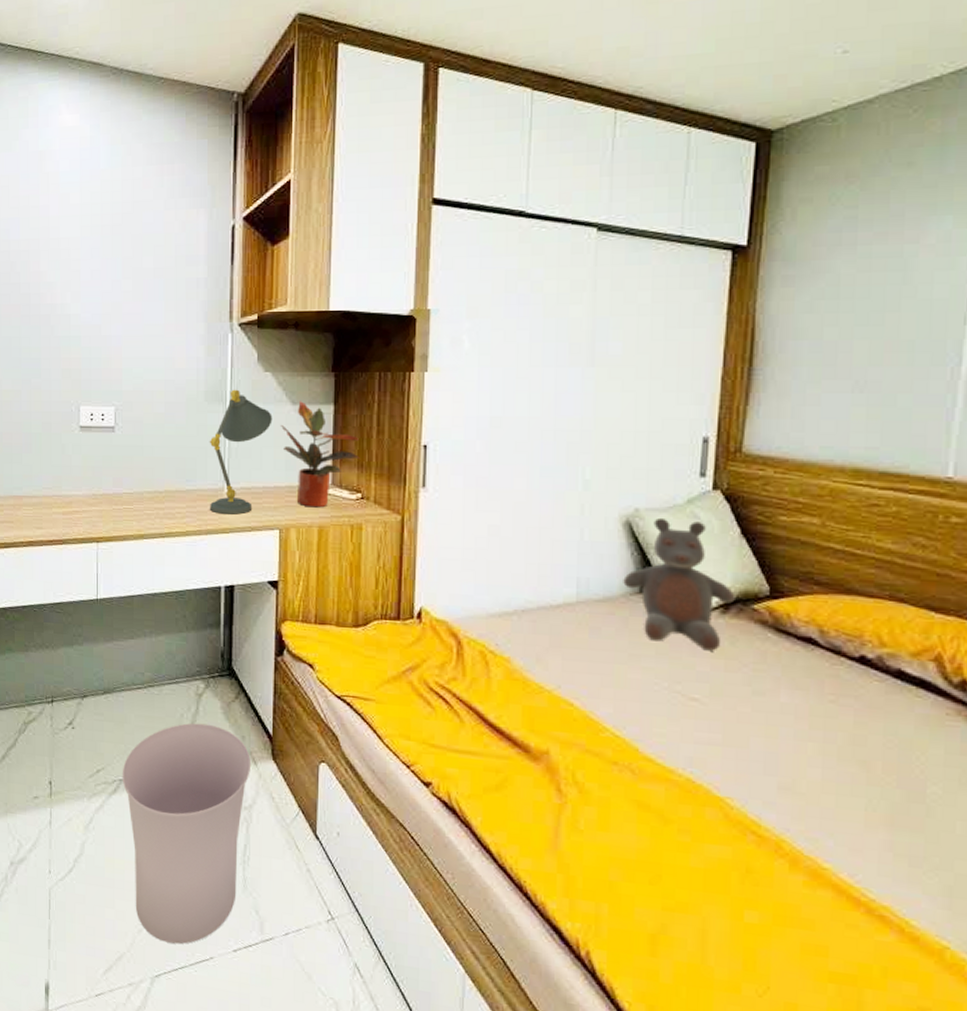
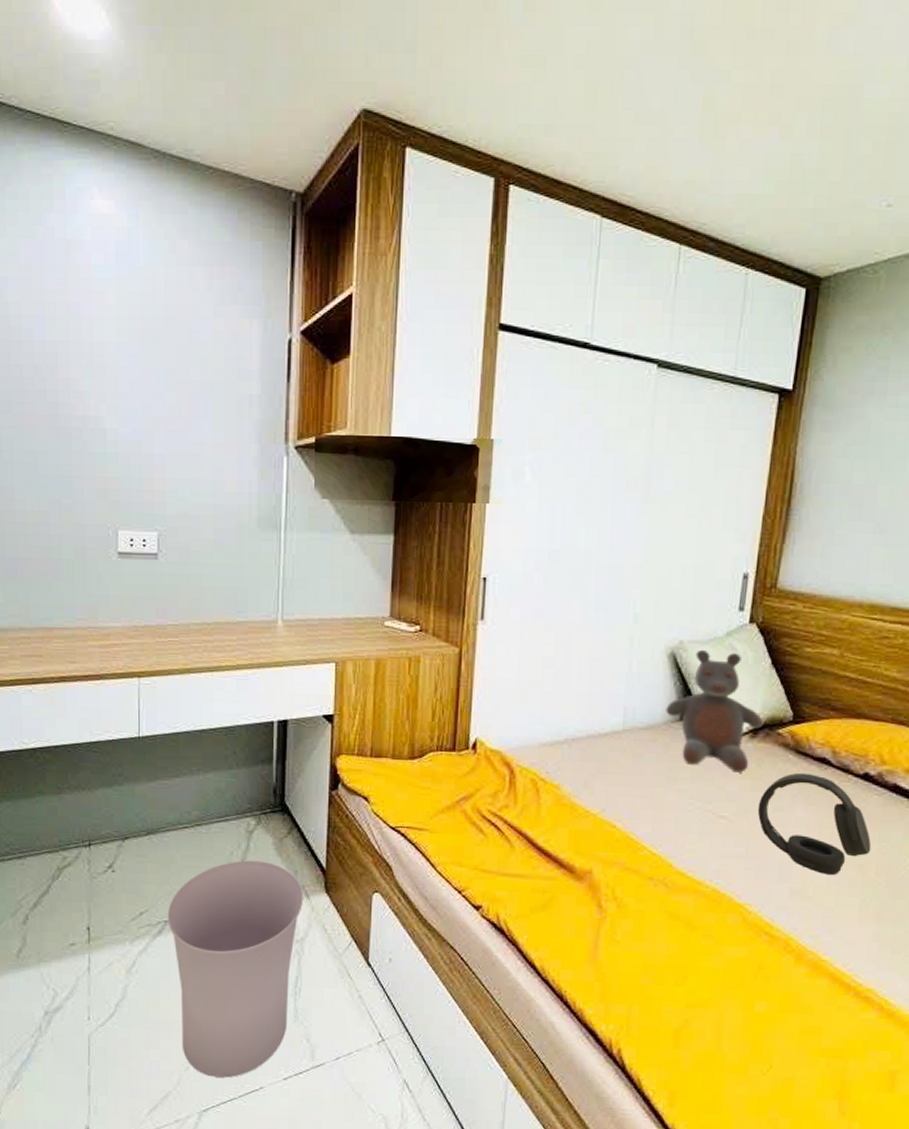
desk lamp: present [209,389,273,516] -> none [262,516,330,649]
potted plant: present [281,401,360,508] -> none [339,530,420,640]
headphones: none [734,653,875,770] -> present [757,772,872,875]

